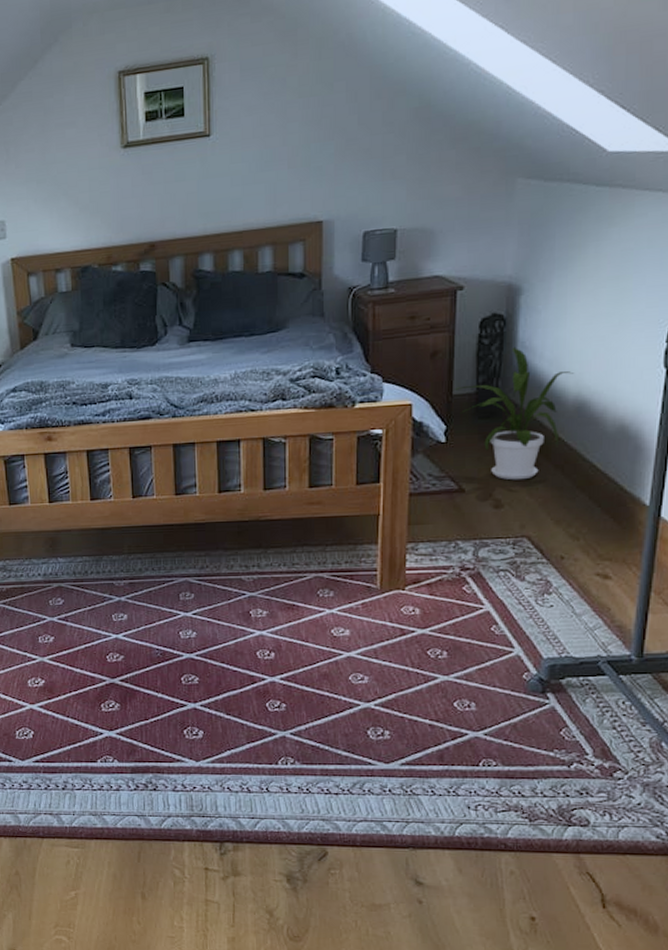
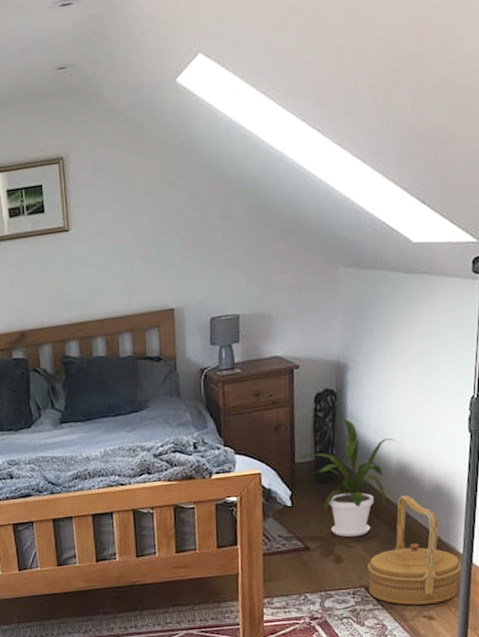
basket: none [531,436,647,561] -> present [367,495,462,606]

